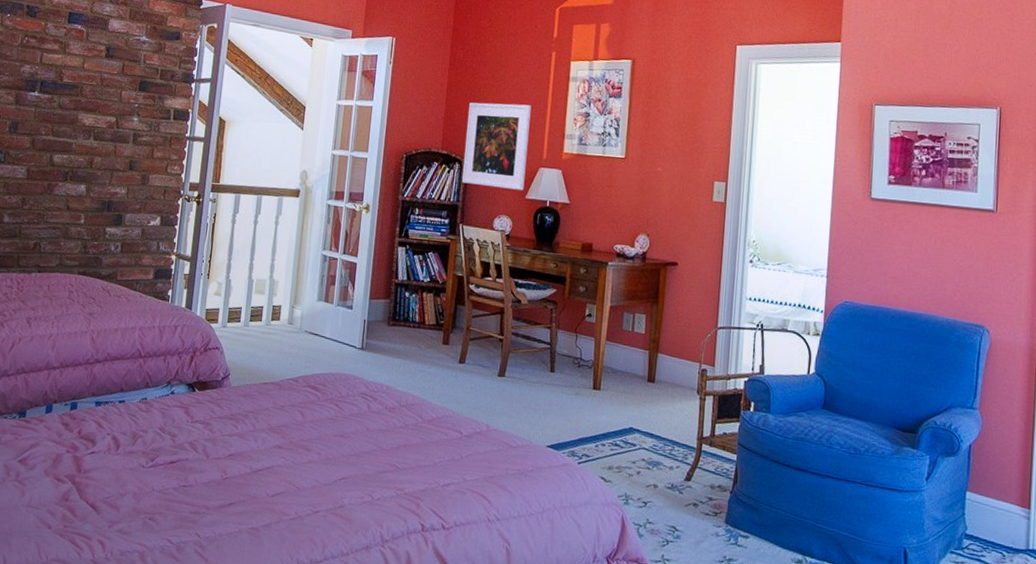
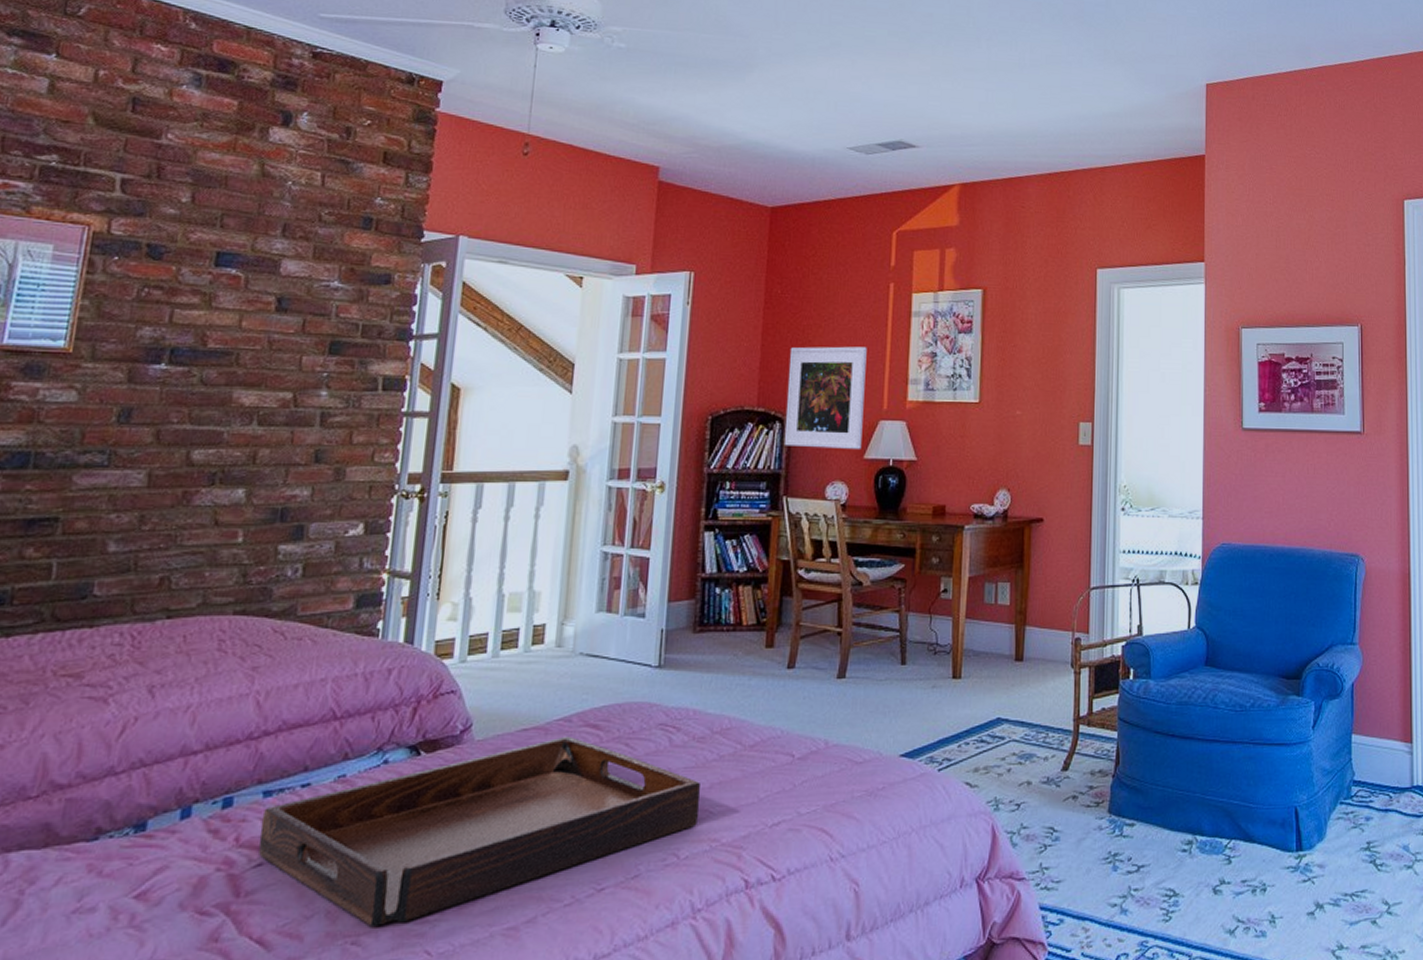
serving tray: none [92,392,390,510] -> present [258,736,700,927]

